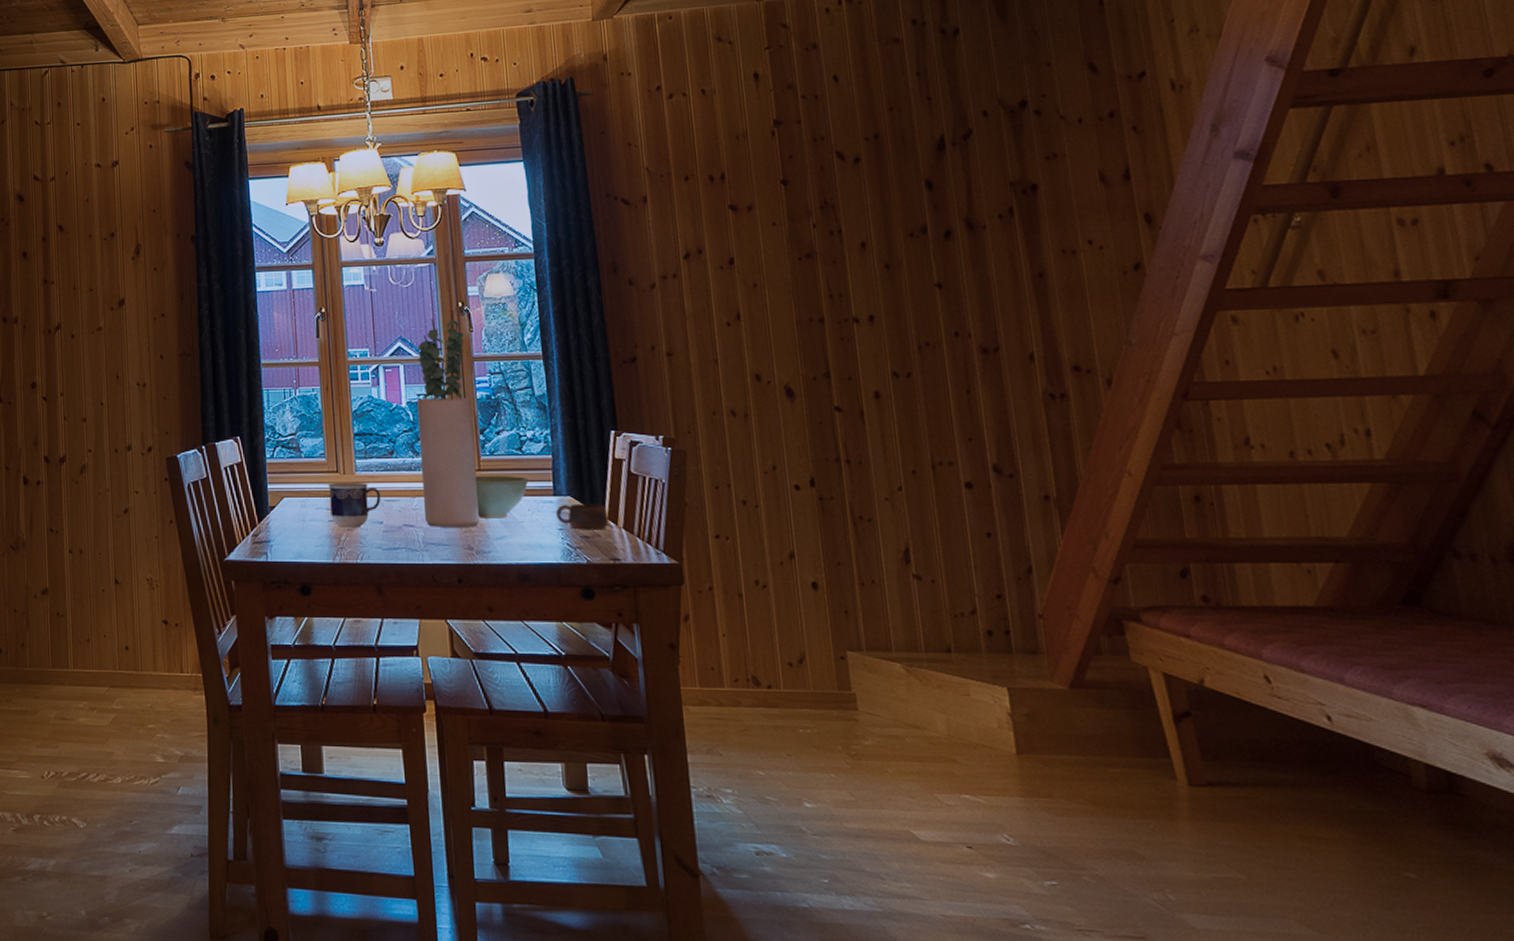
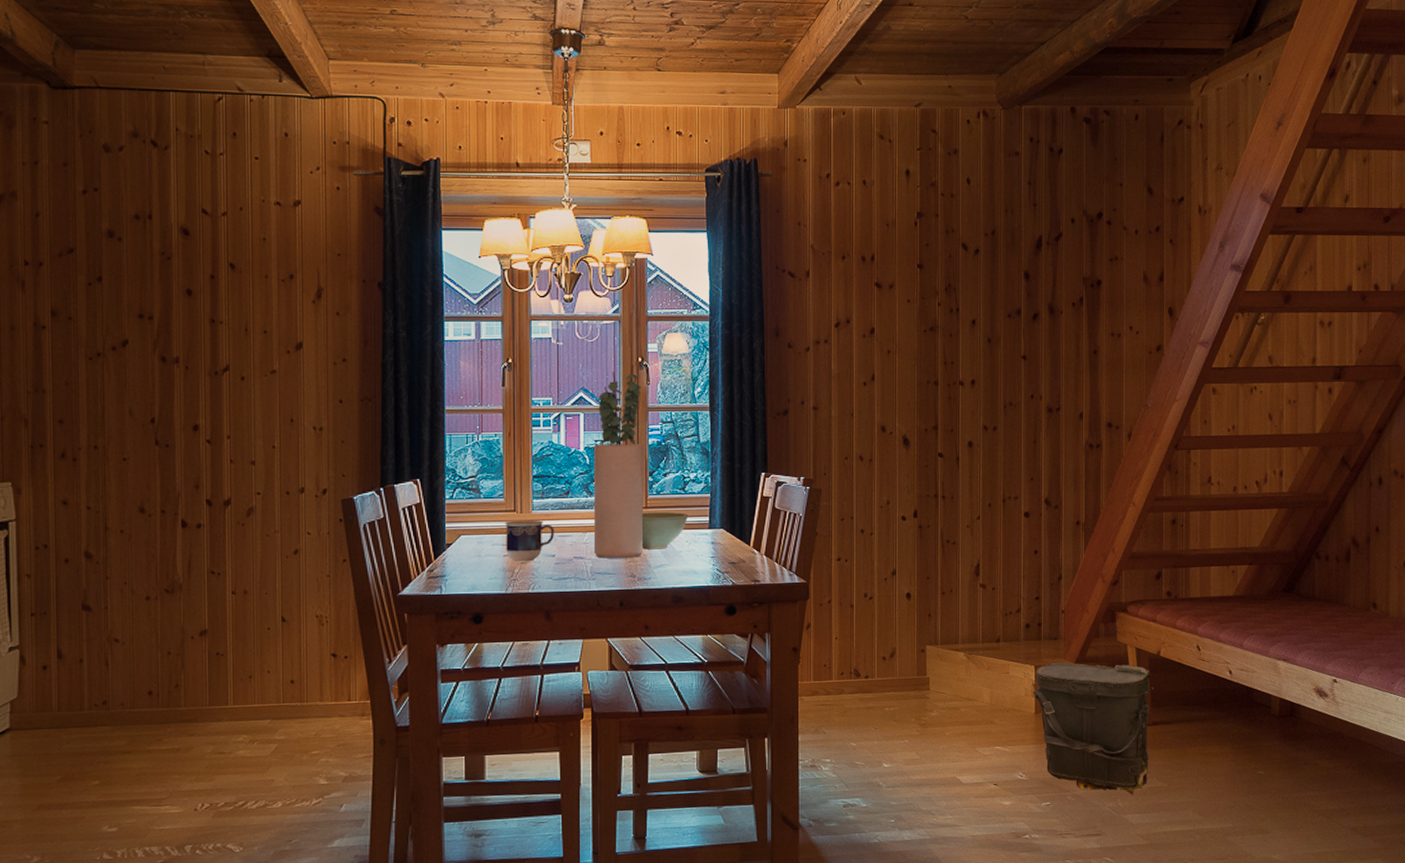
cup: present [555,503,609,530] -> none [709,534,753,557]
bag: none [1010,685,1212,886] -> present [1033,662,1153,795]

